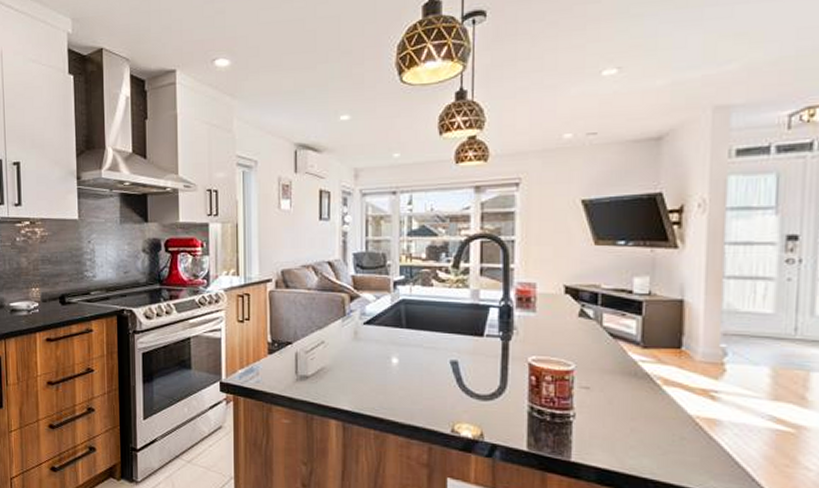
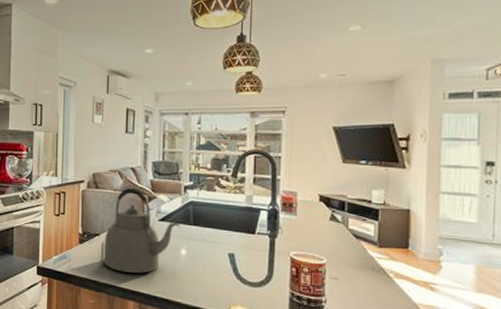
kettle: none [298,287,390,387] -> present [103,188,180,273]

